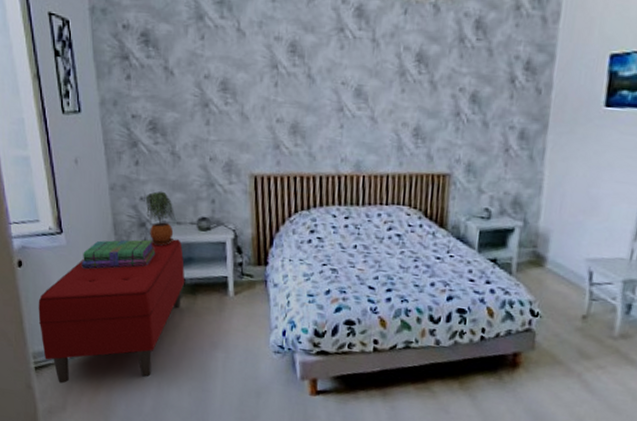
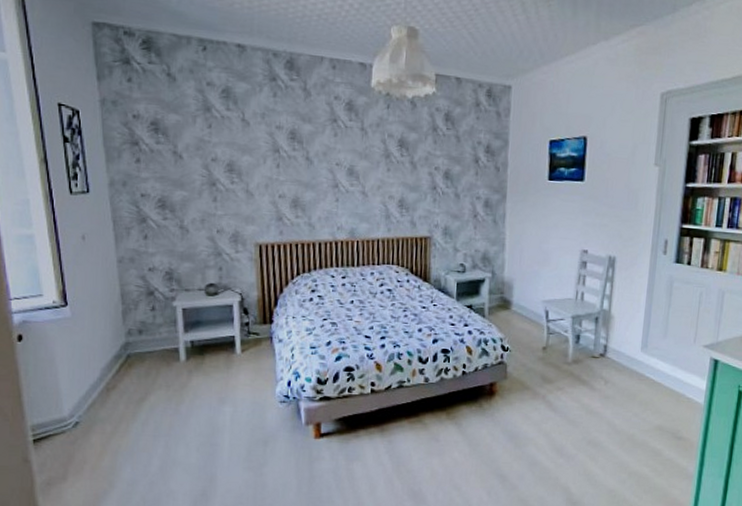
bench: present [38,239,185,384] -> none [38,305,193,454]
stack of books: present [82,239,156,269] -> none [87,307,164,339]
potted plant: present [145,191,176,246] -> none [154,262,184,312]

